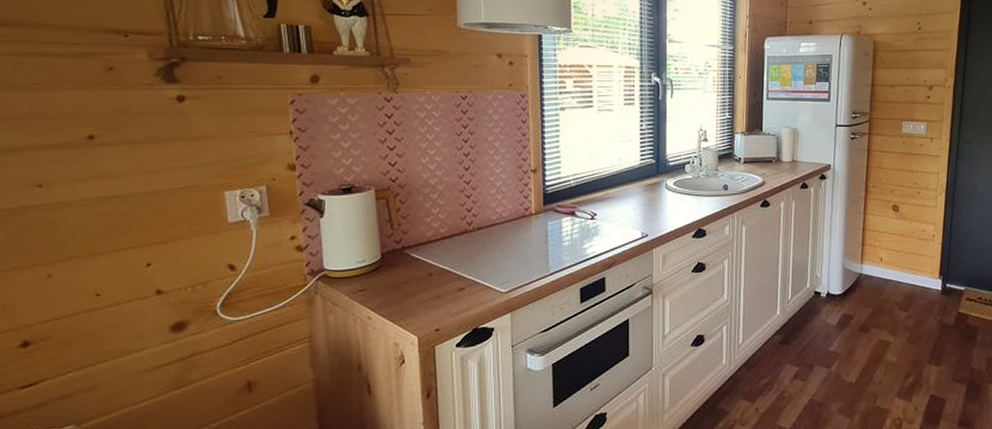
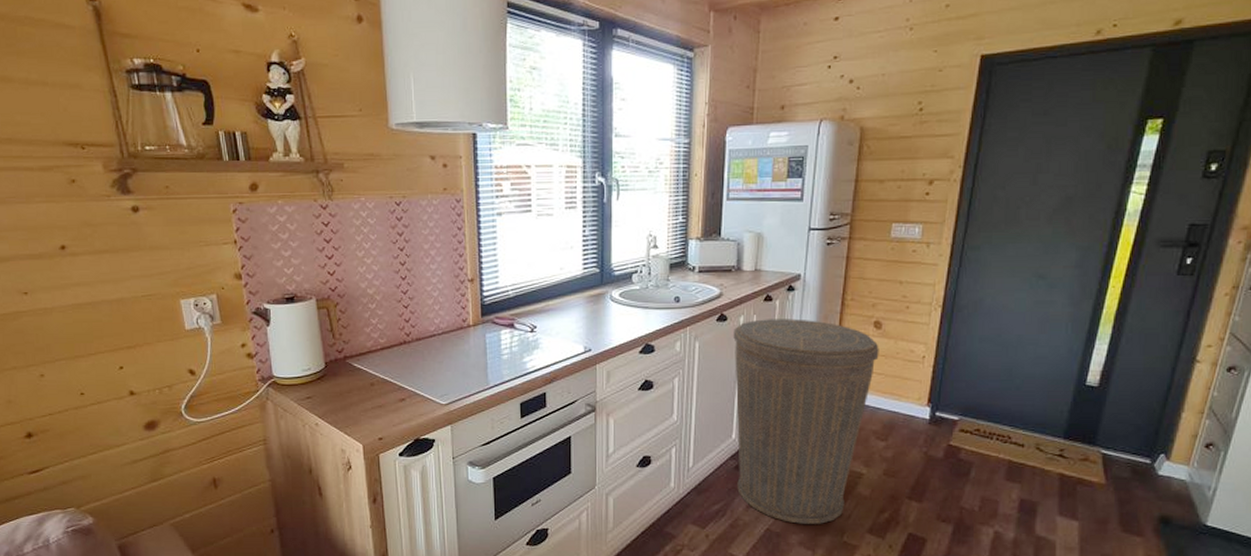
trash can: none [775,204,898,393] -> present [733,319,879,524]

